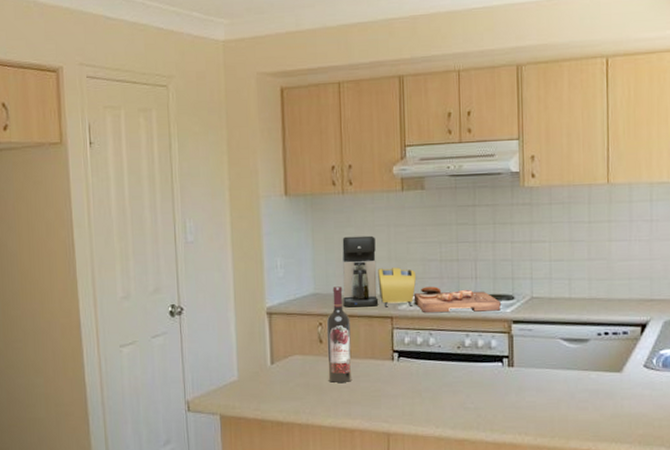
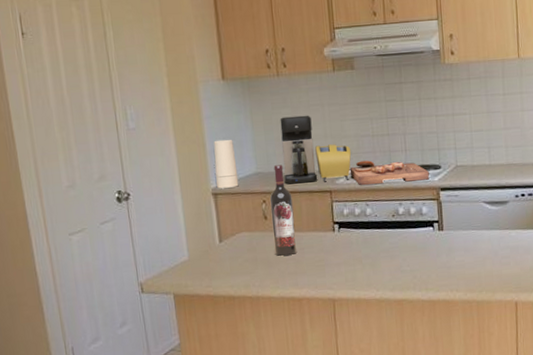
canister: none [271,257,295,308] -> present [214,139,239,189]

